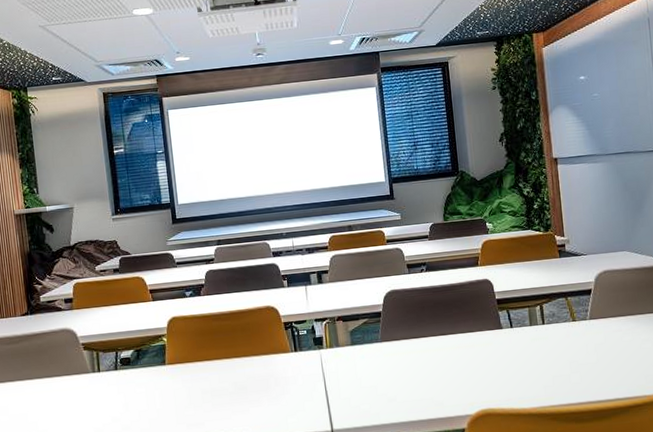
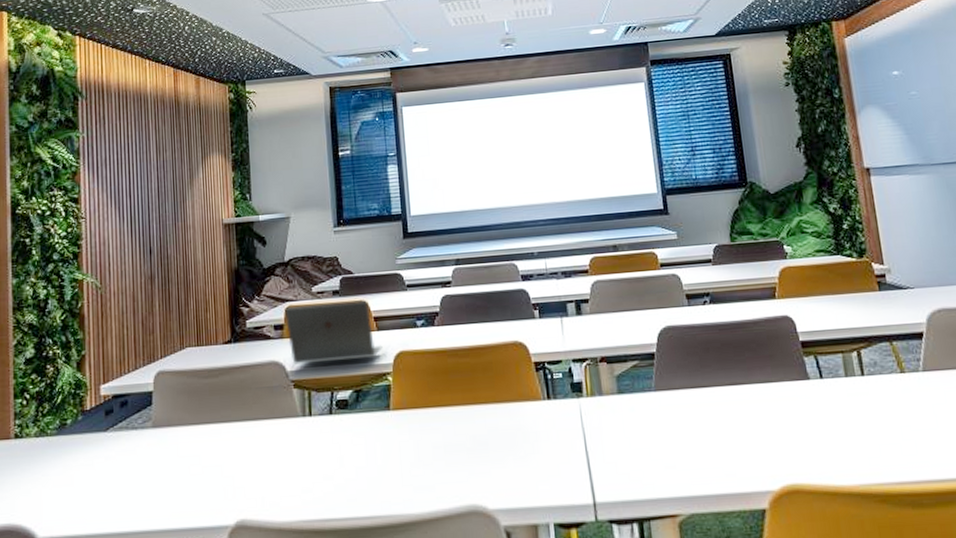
laptop: none [73,275,158,331] -> present [285,299,383,365]

